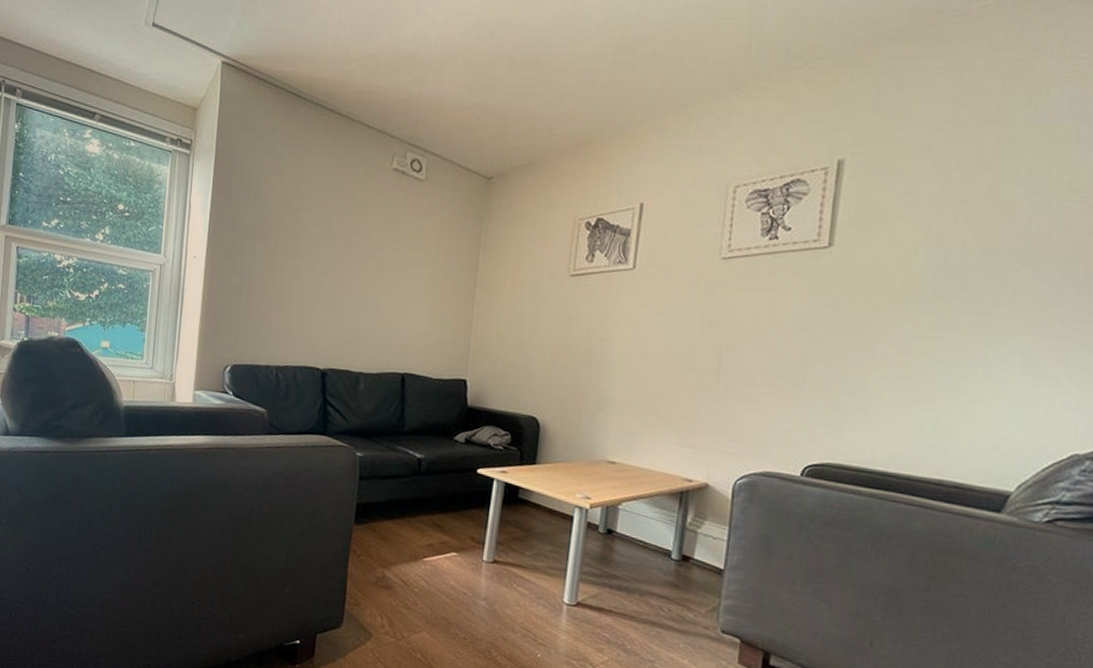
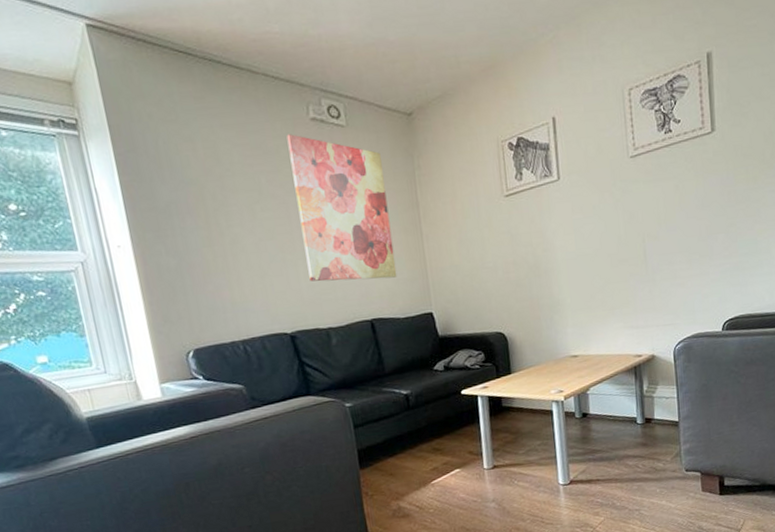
wall art: none [353,180,452,336] -> present [287,134,398,282]

